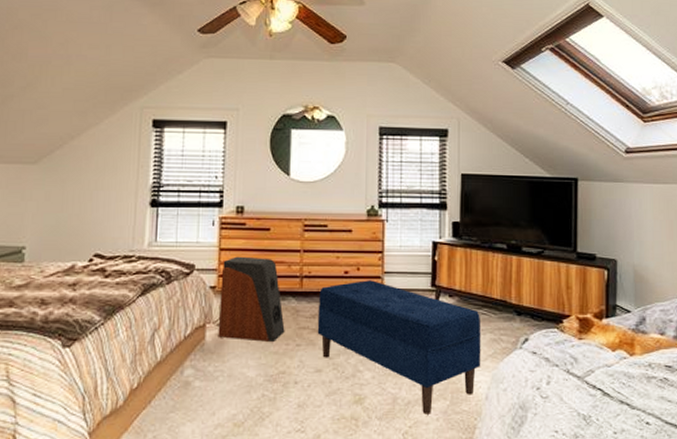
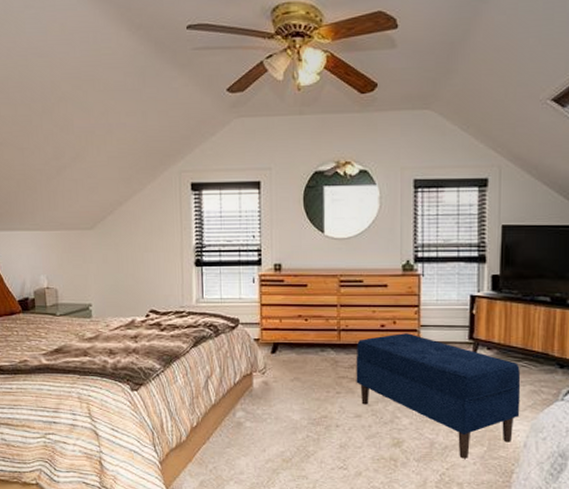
speaker: present [218,256,285,342] -> none [263,311,325,389]

